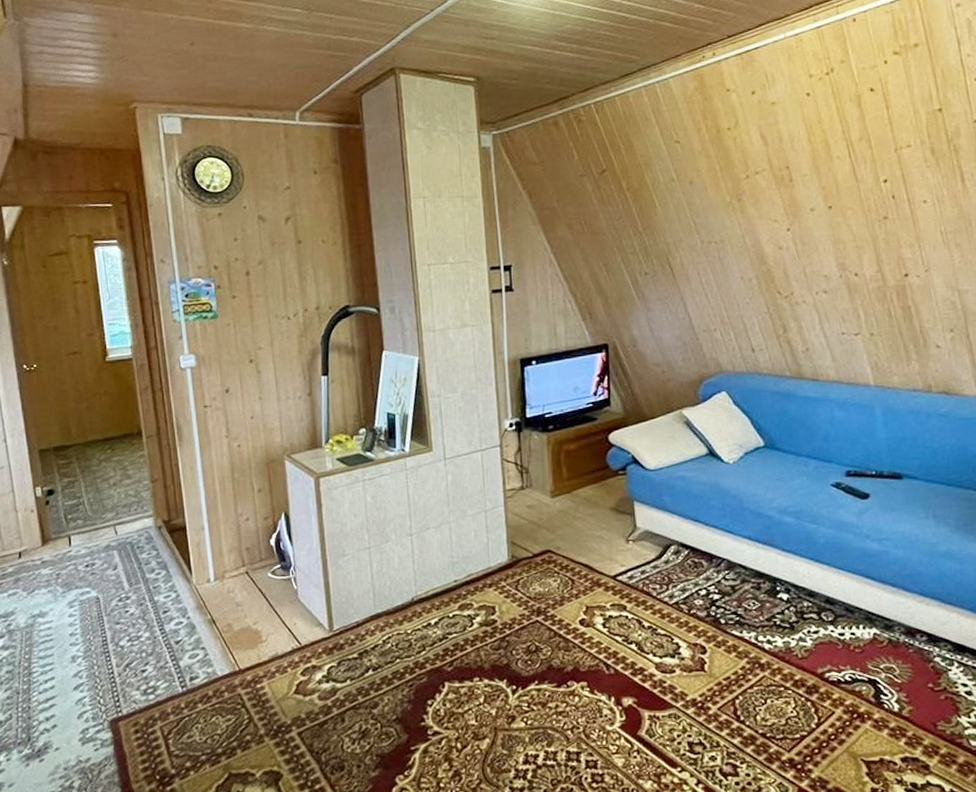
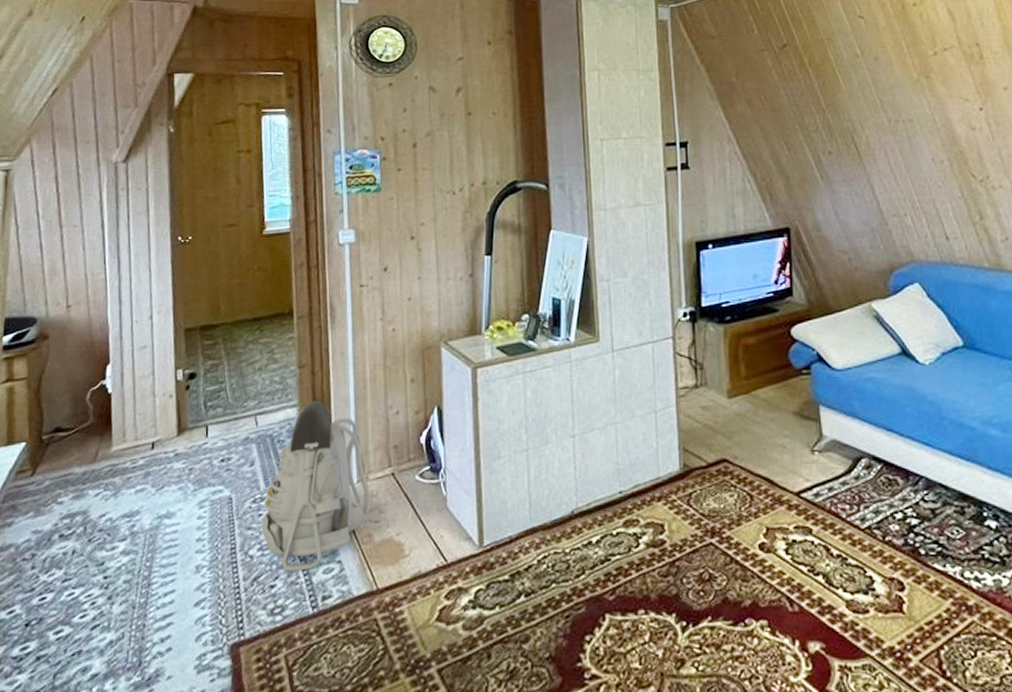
backpack: none [129,510,255,658] -> present [262,399,399,571]

